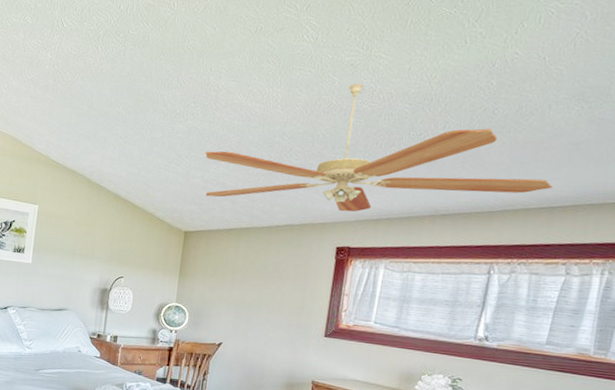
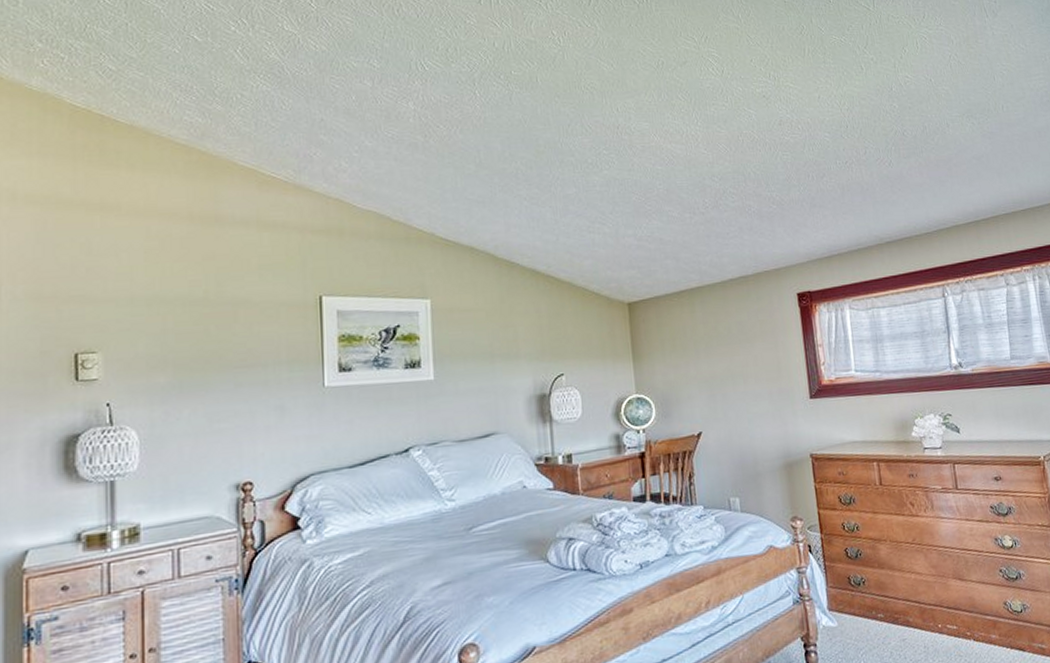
ceiling fan: present [205,84,553,212] -> none [632,115,972,257]

